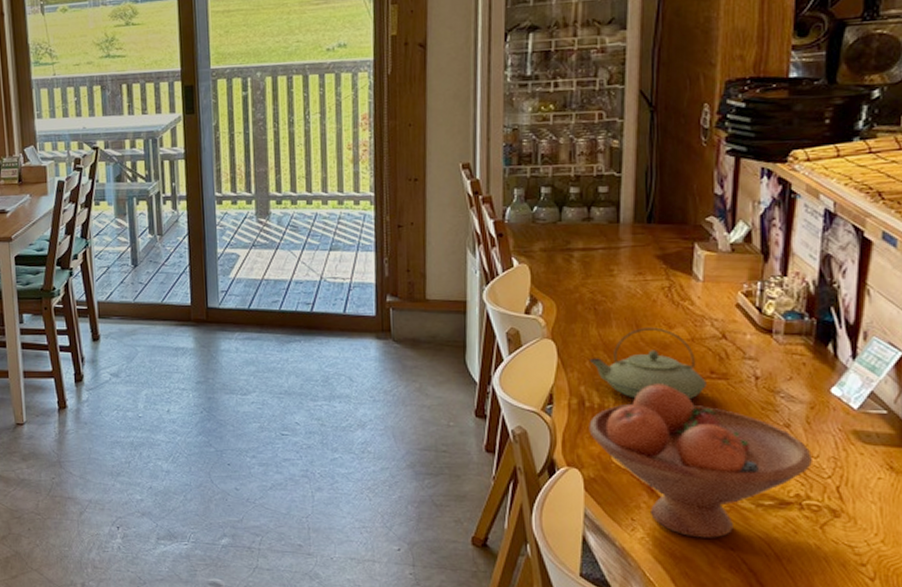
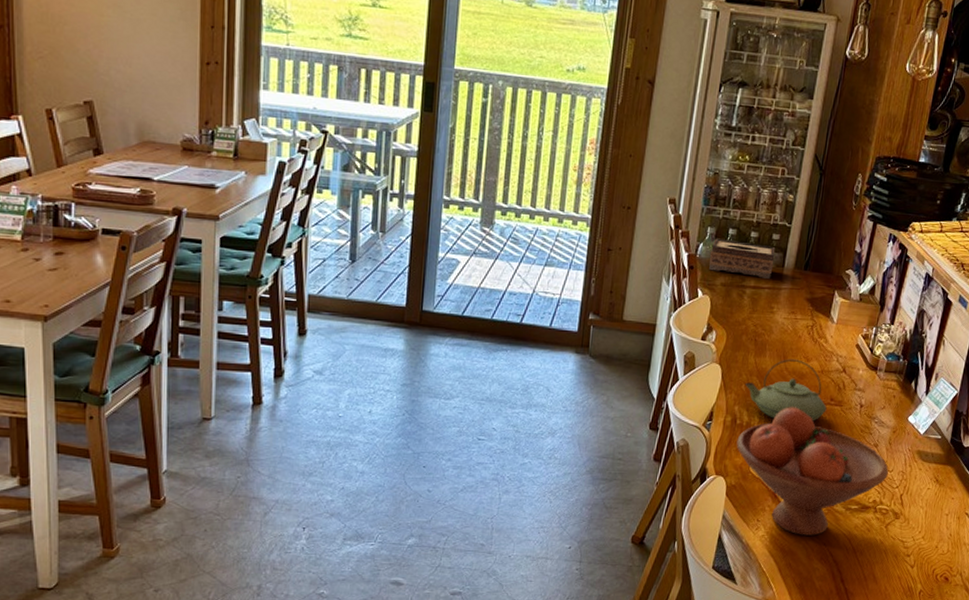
tissue box: none [520,199,605,238] -> present [708,238,776,279]

